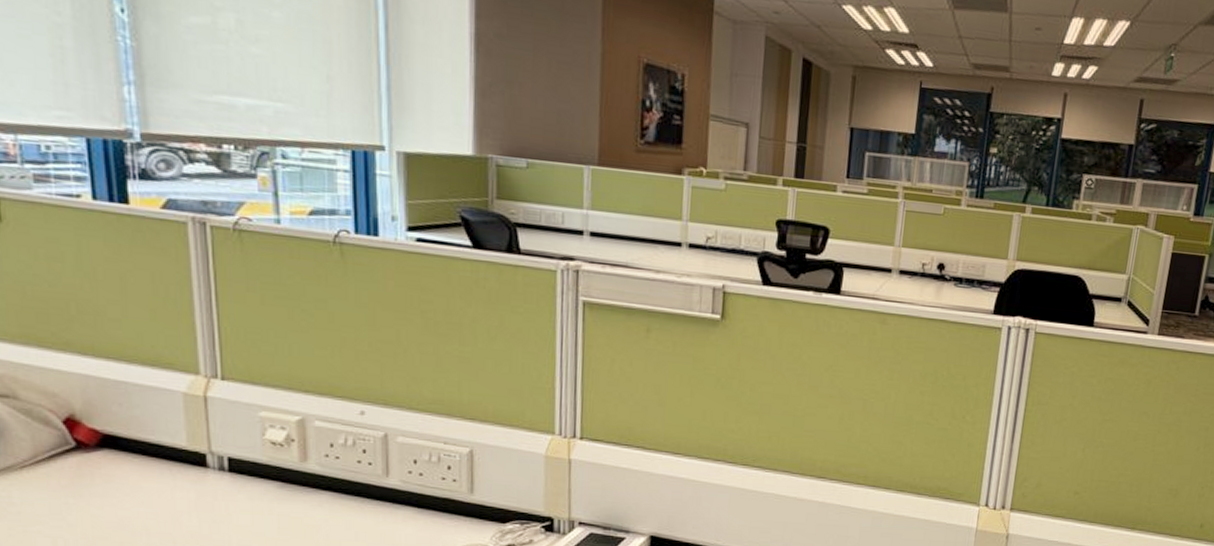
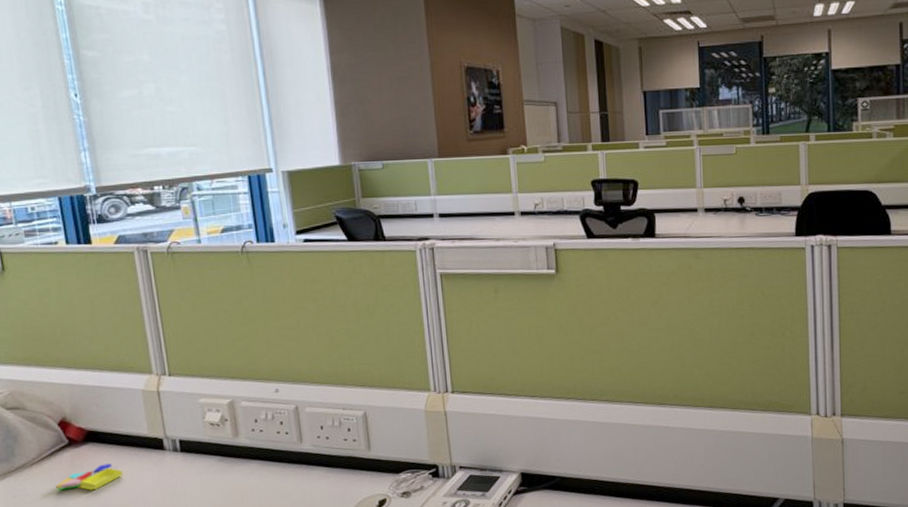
sticky notes: none [53,476,149,507] -> present [55,464,123,491]

